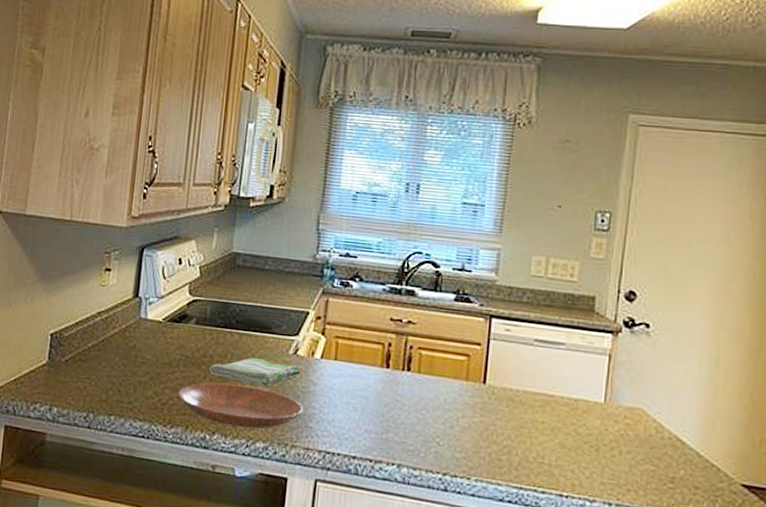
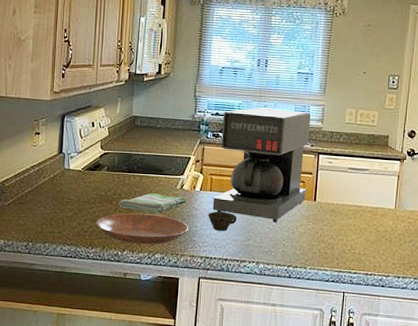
cup: none [330,388,372,418] -> present [208,211,237,232]
coffee maker: none [337,248,481,411] -> present [212,107,311,223]

